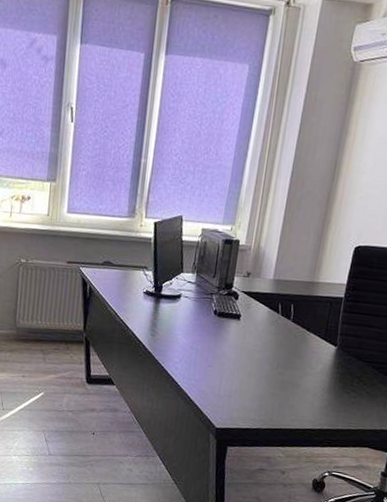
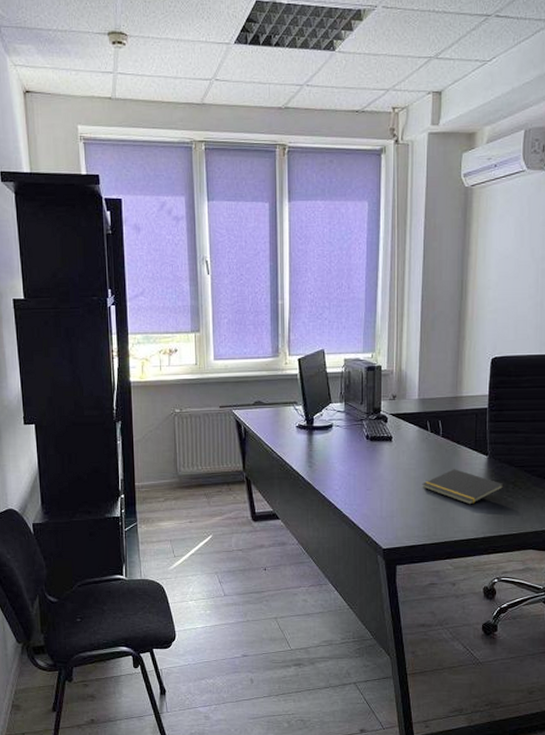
notepad: none [265,356,349,395] -> present [422,469,504,505]

